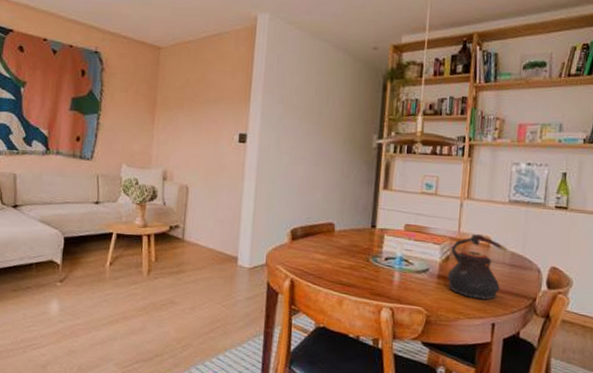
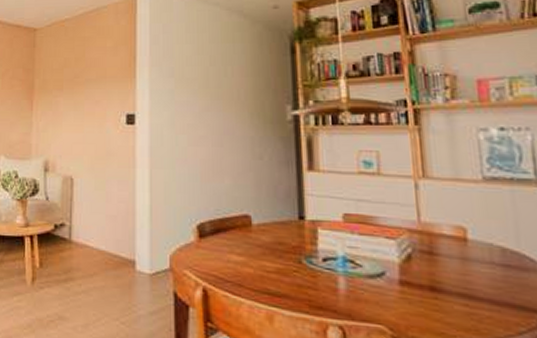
teapot: present [447,233,508,300] -> none [412,223,496,315]

